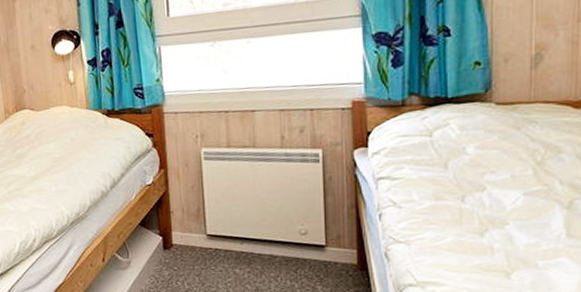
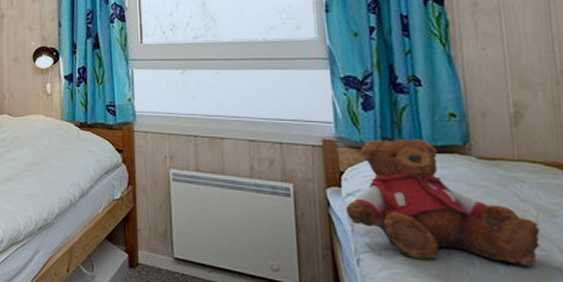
teddy bear: none [372,90,546,207] -> present [346,139,541,266]

